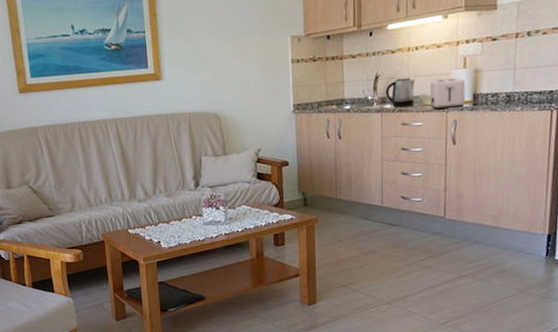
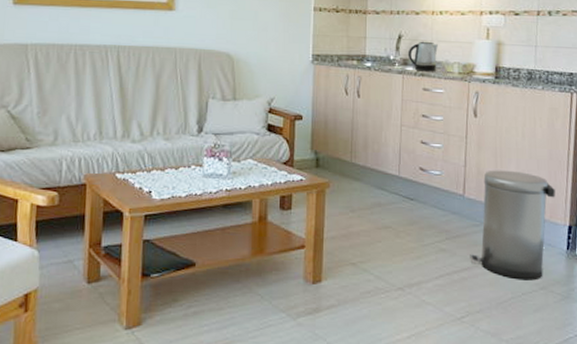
toaster: present [429,77,466,110] -> none [452,46,488,80]
pedal bin: none [452,190,535,287] -> present [470,170,555,281]

